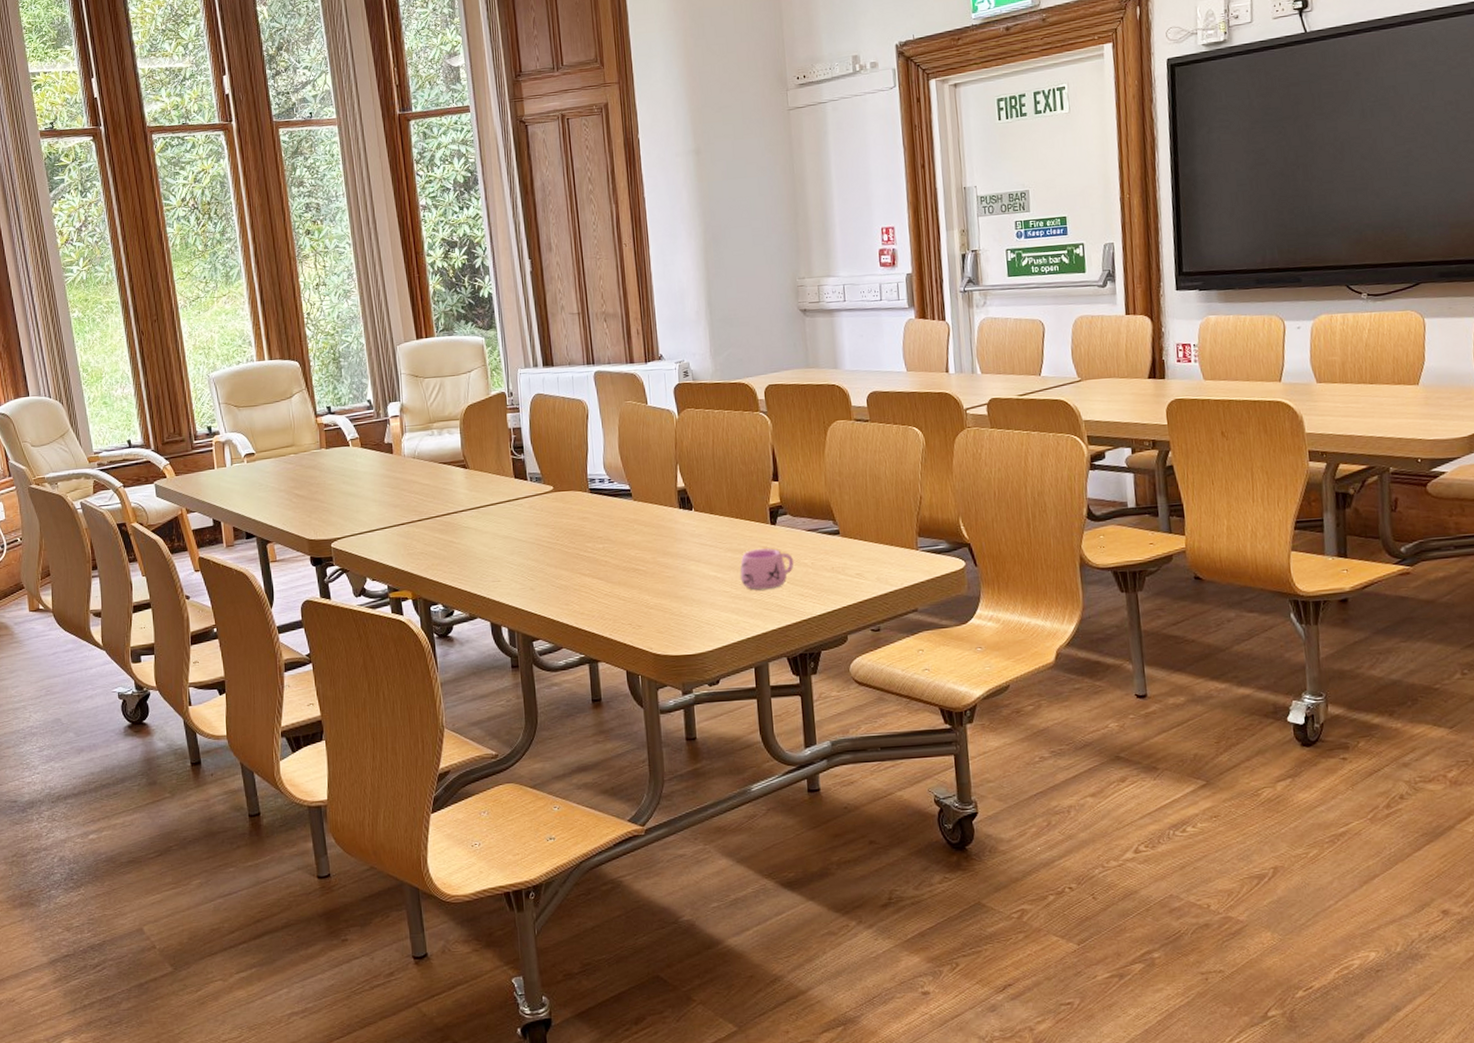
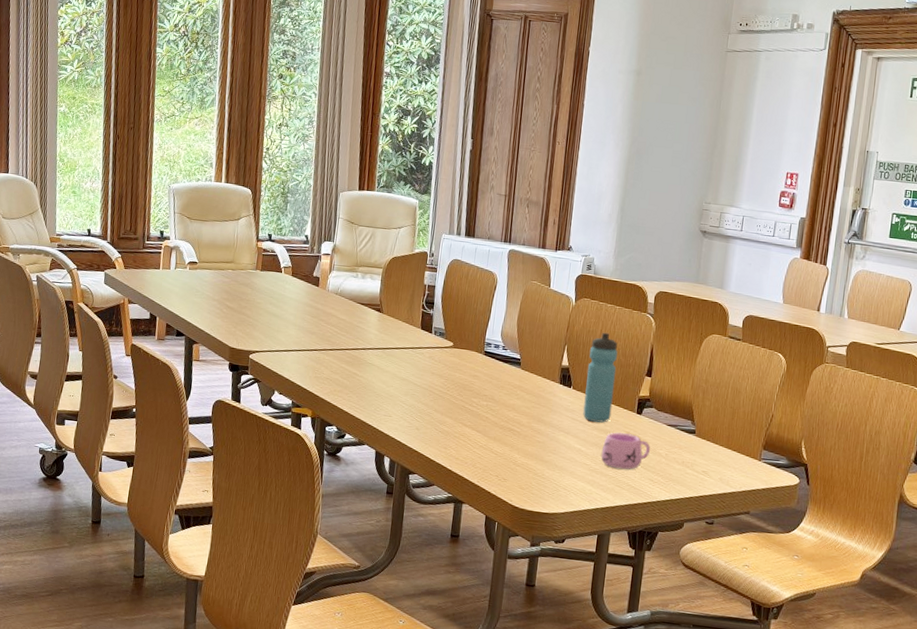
water bottle: none [704,441,743,544] -> present [583,332,618,423]

